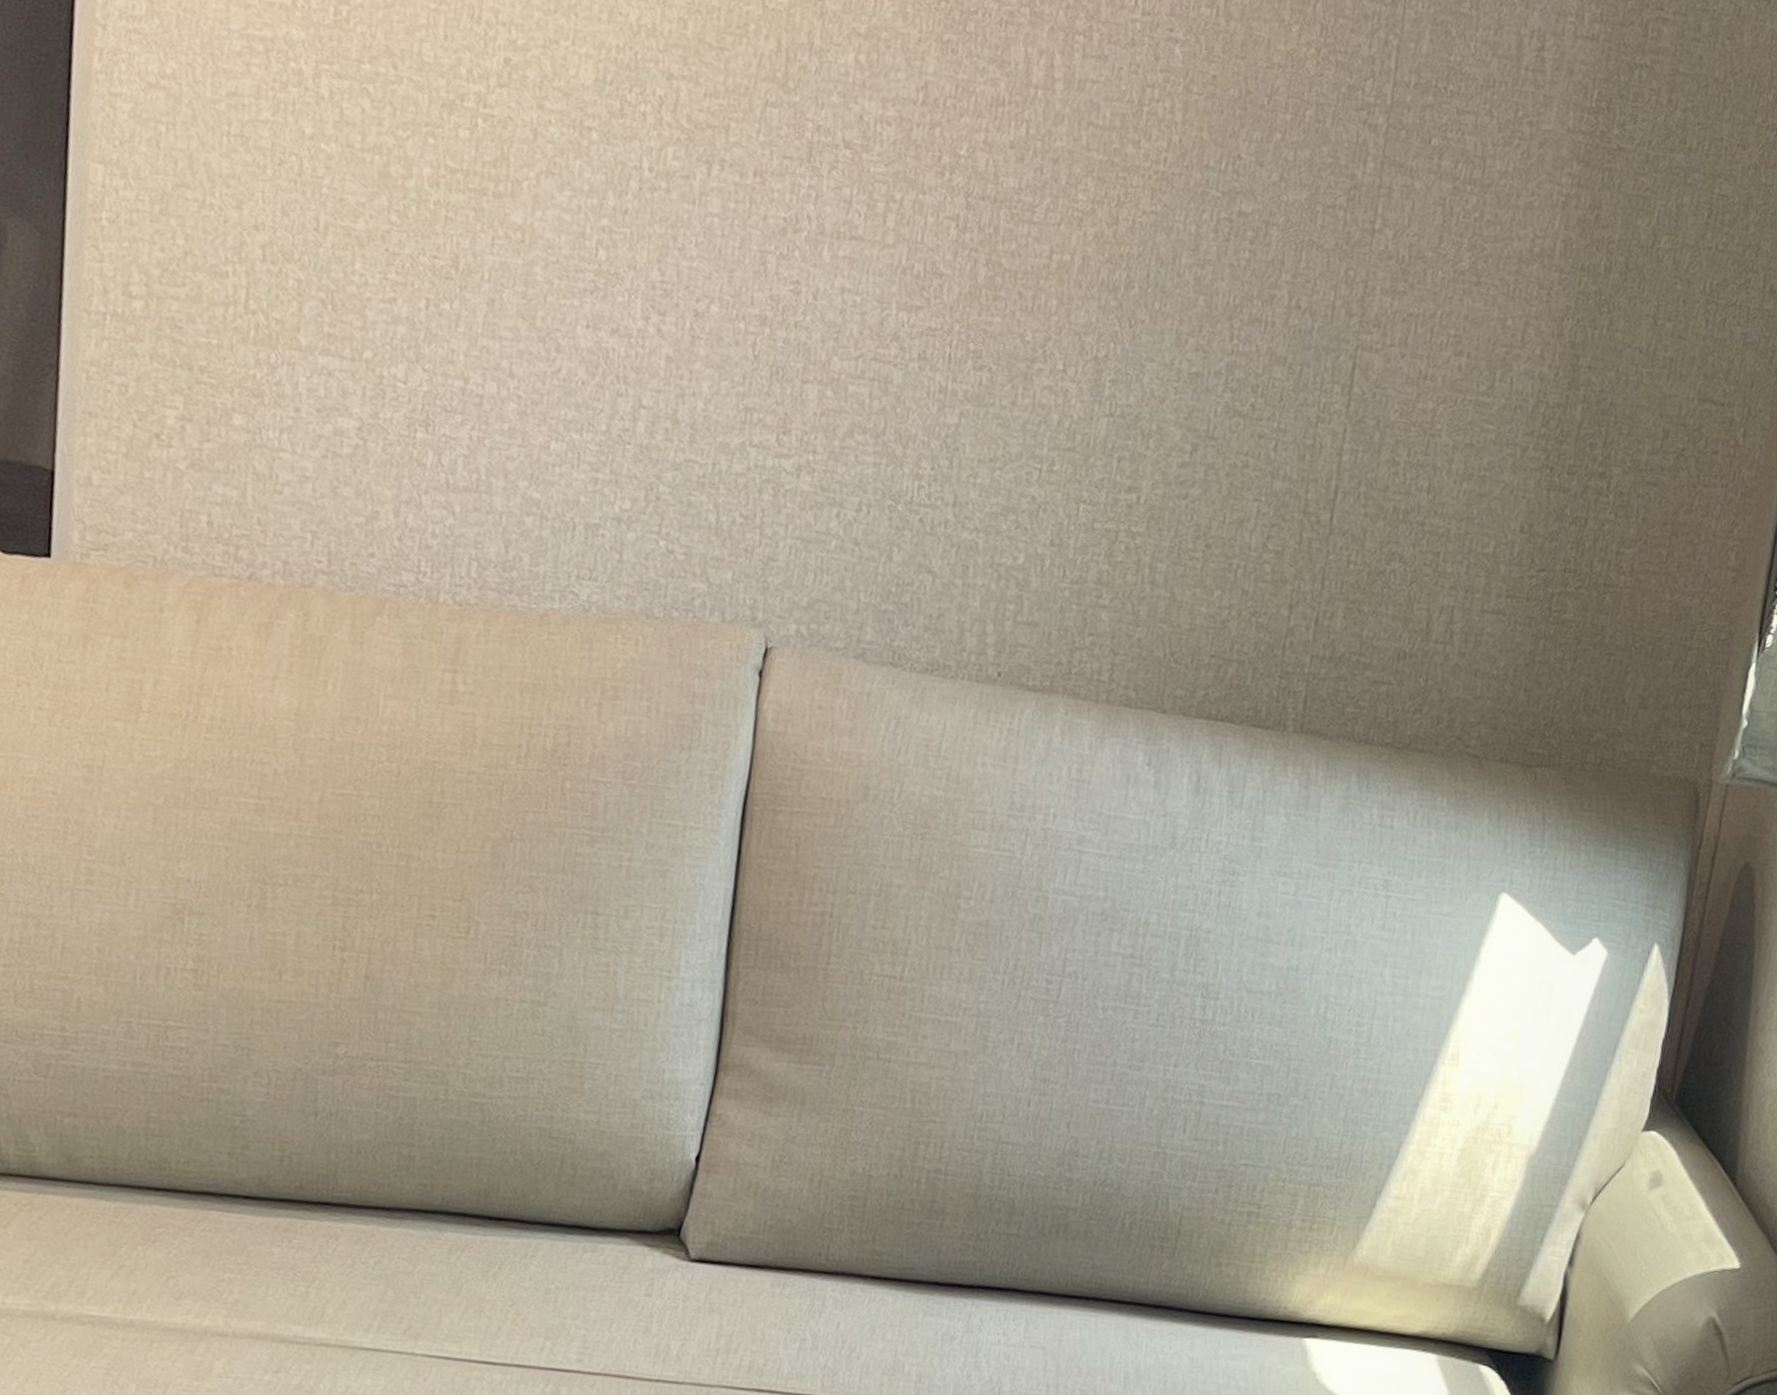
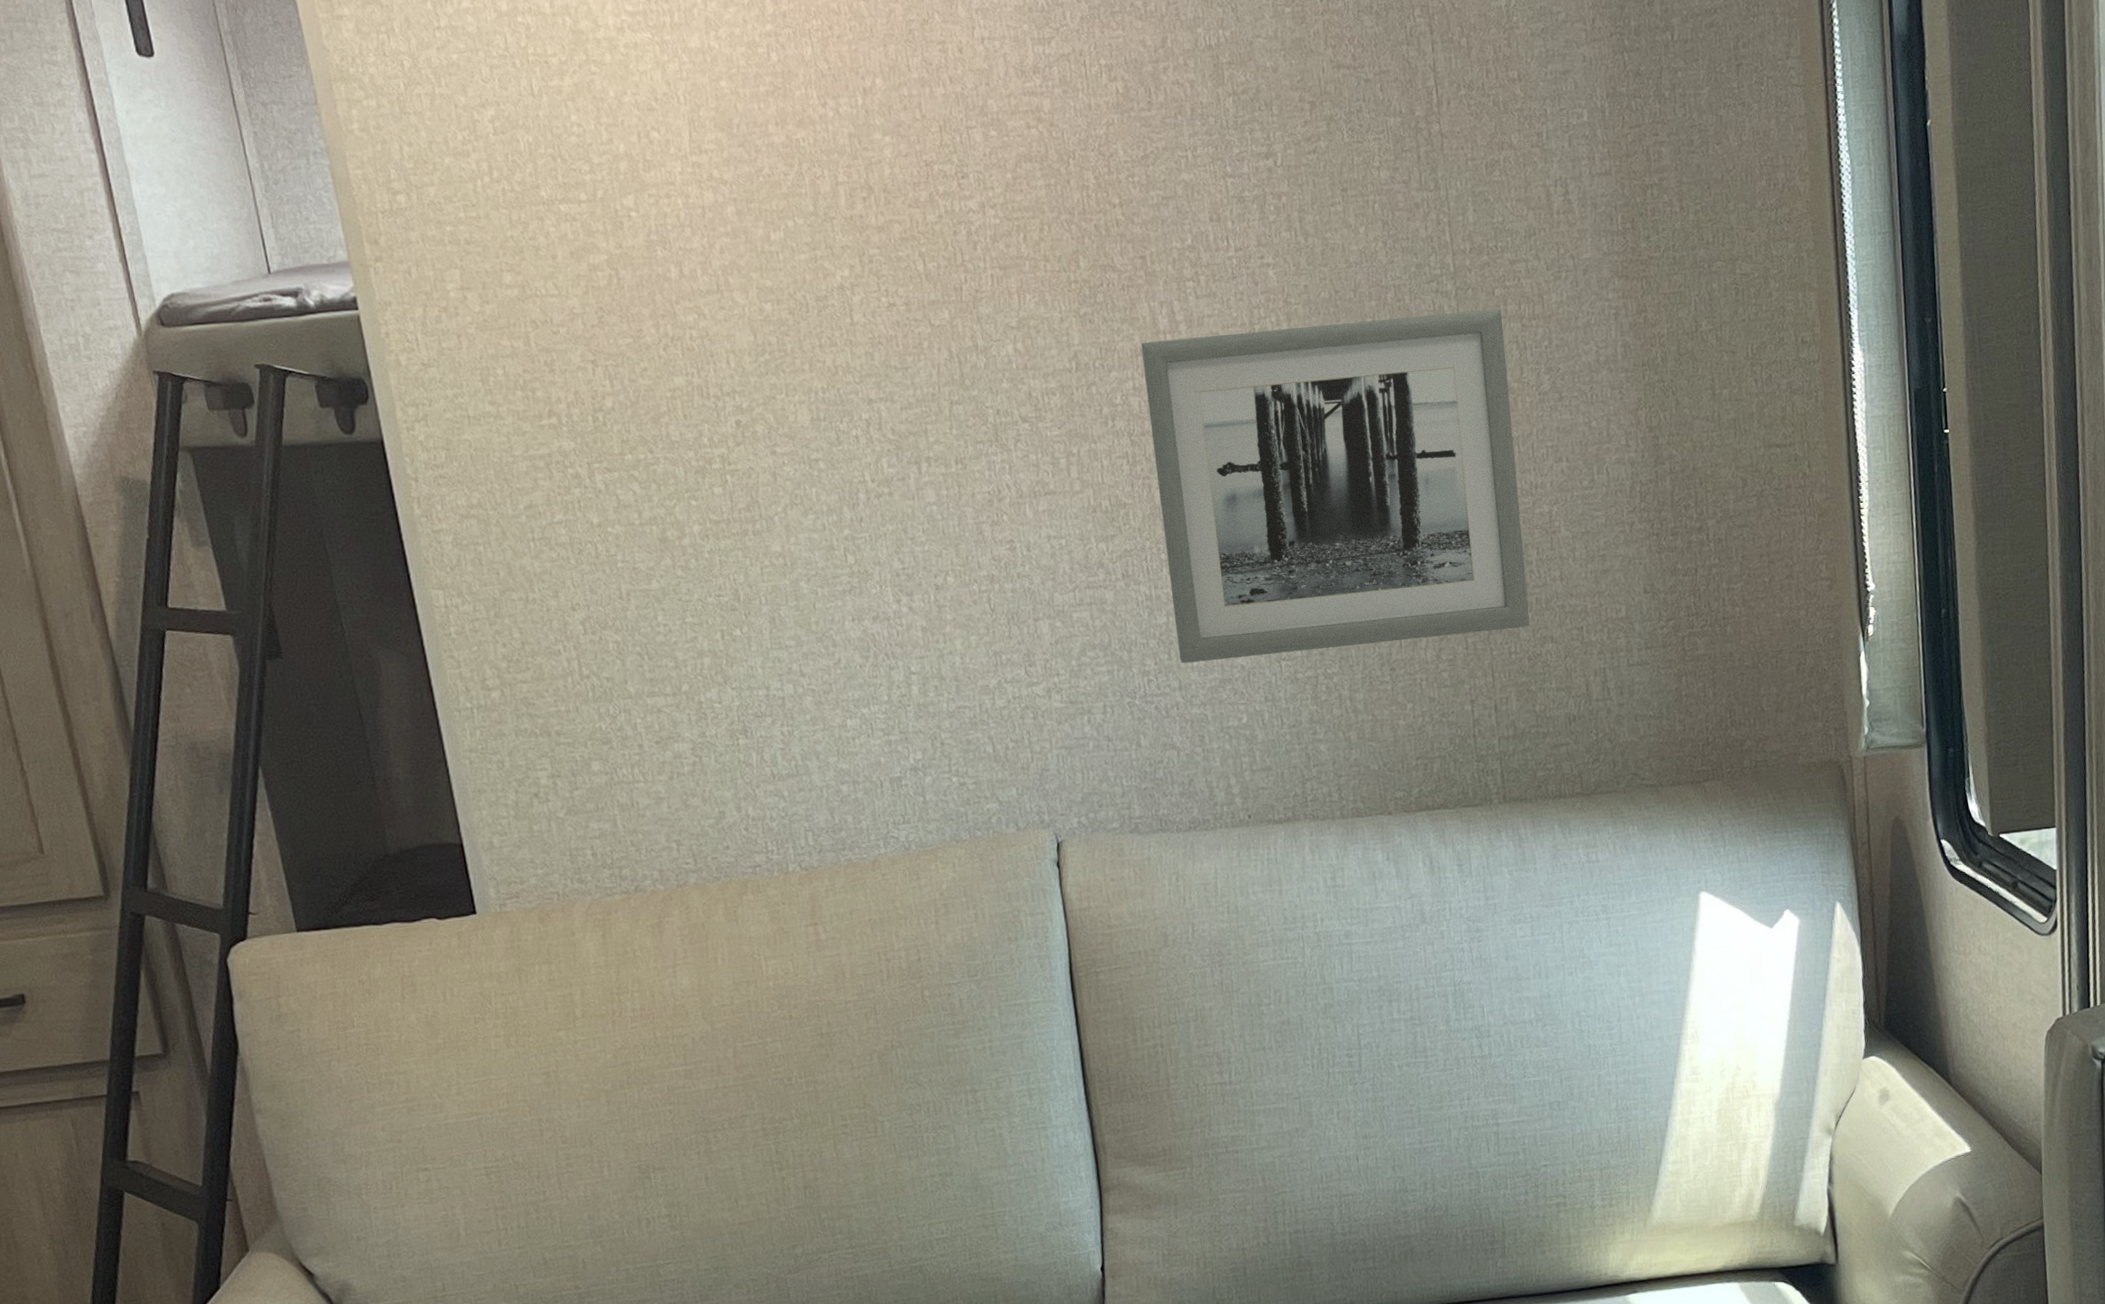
wall art: none [962,91,1435,537] -> present [1141,309,1530,664]

